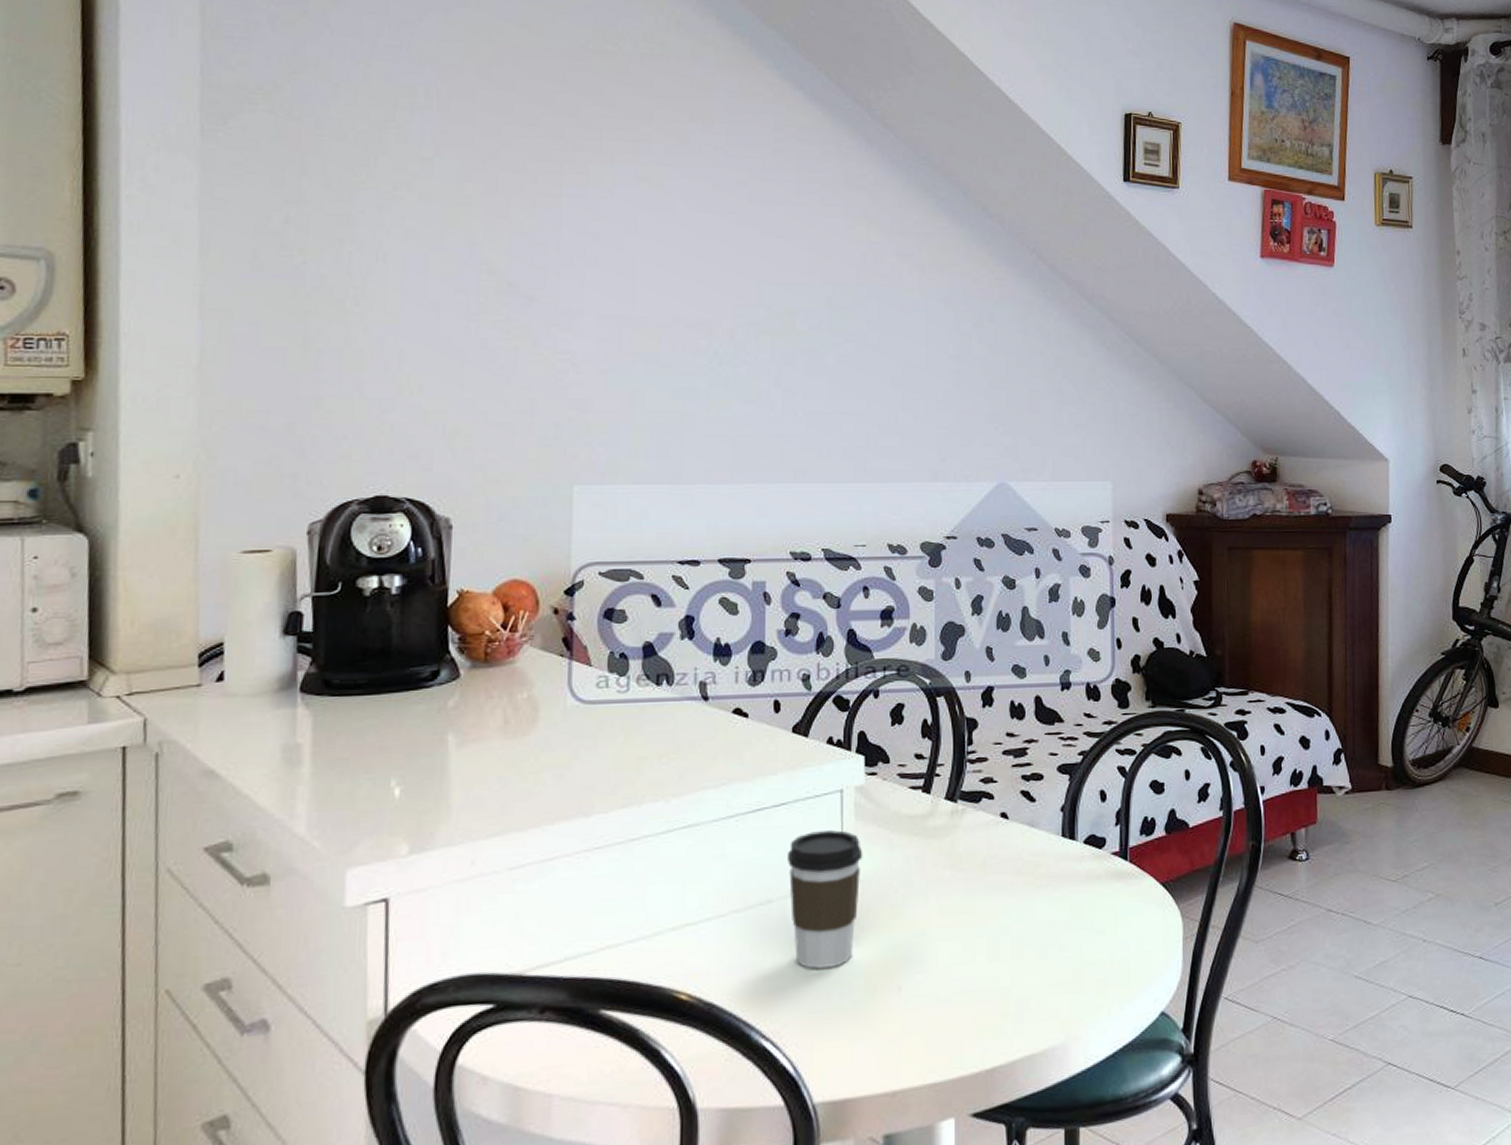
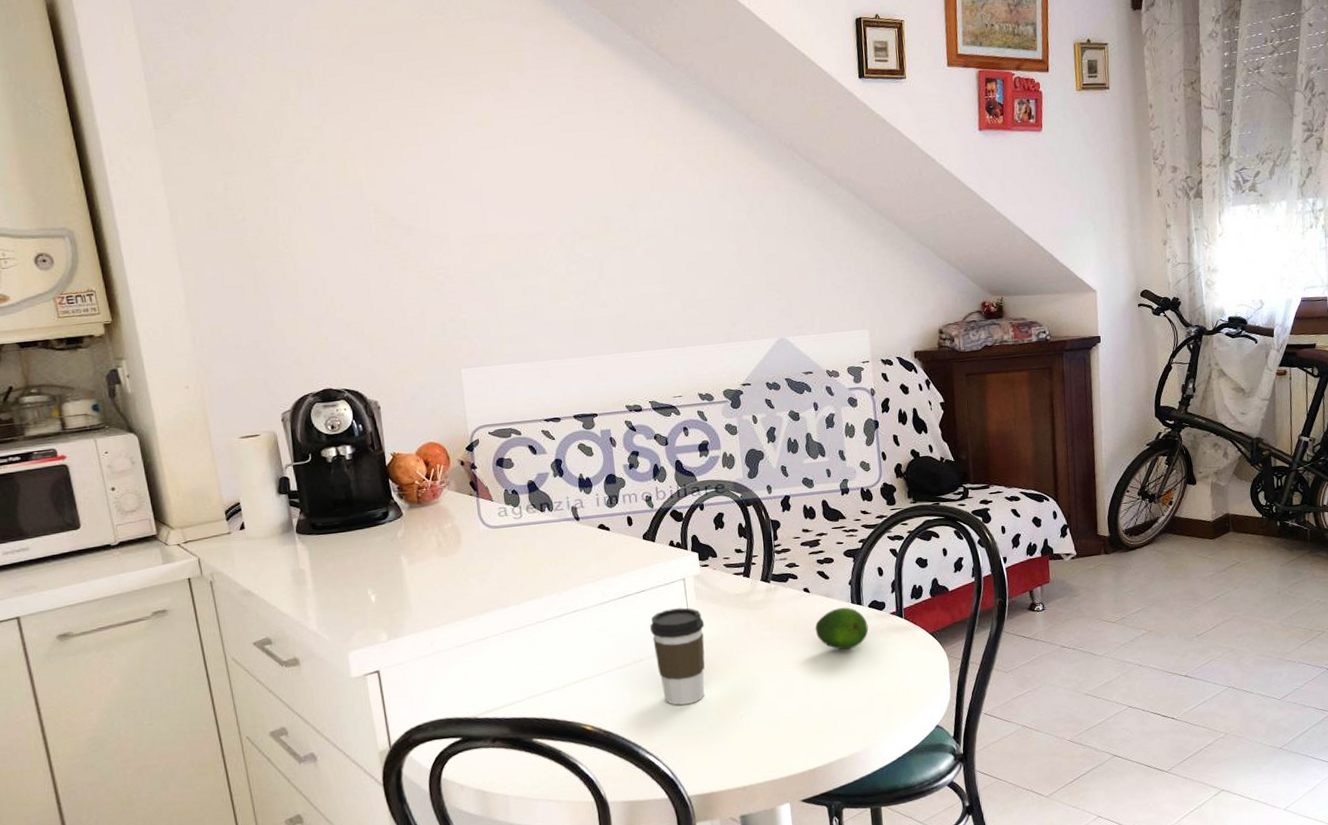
fruit: none [1011,842,1082,901] -> present [815,607,869,650]

